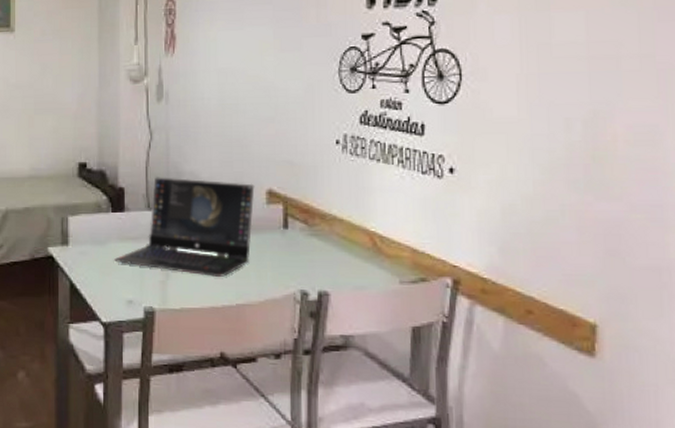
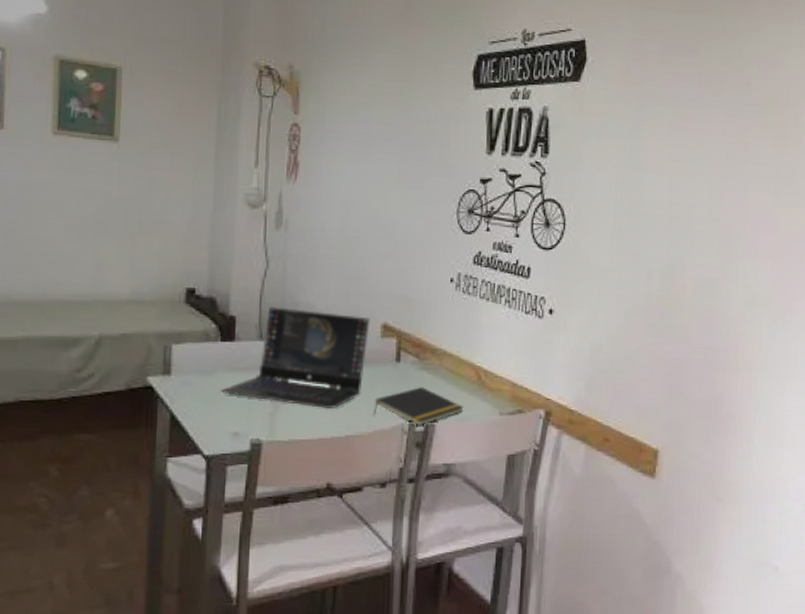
notepad: none [263,254,359,295] -> present [373,387,464,426]

